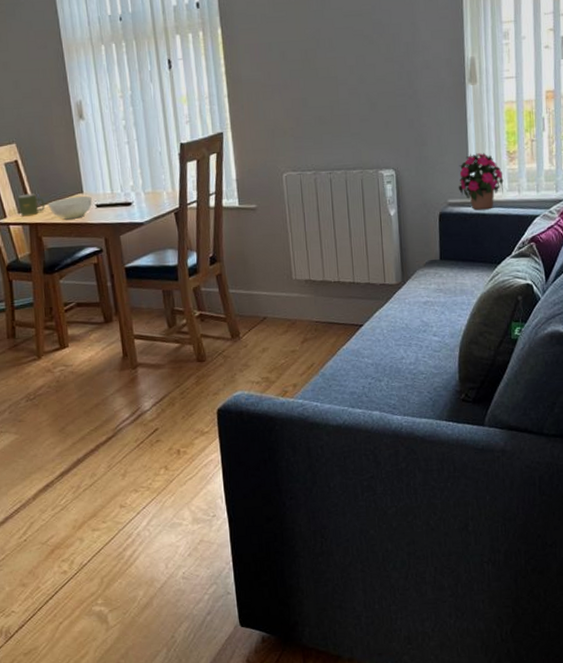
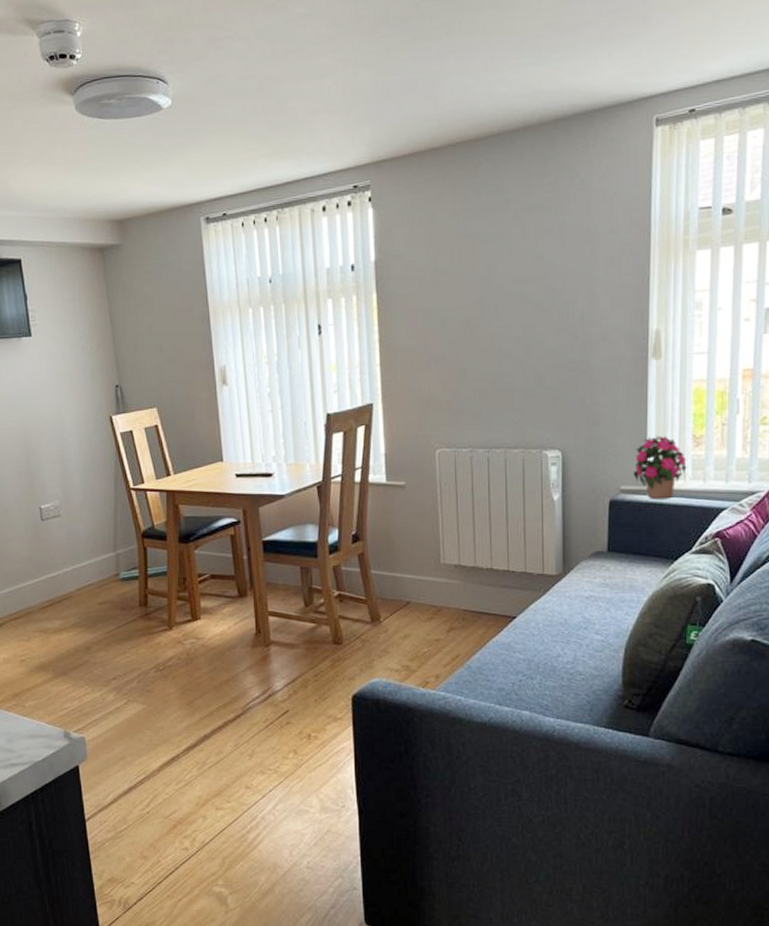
mug: present [17,193,46,218] -> none [156,459,184,484]
bowl: present [48,196,92,220] -> none [186,465,231,488]

